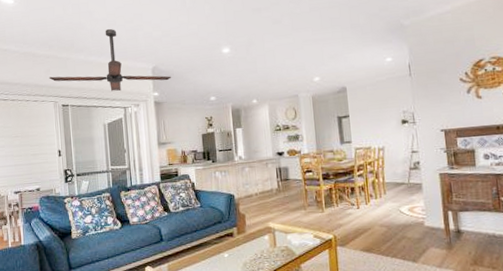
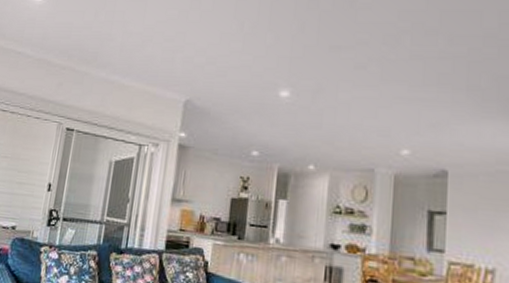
ceiling fan: present [49,28,172,91] -> none [59,45,207,124]

